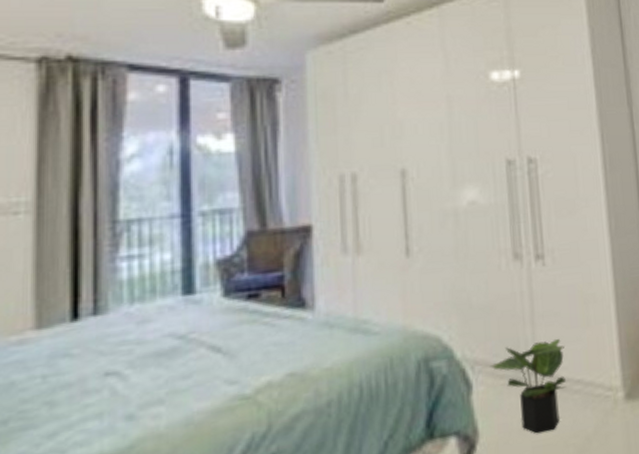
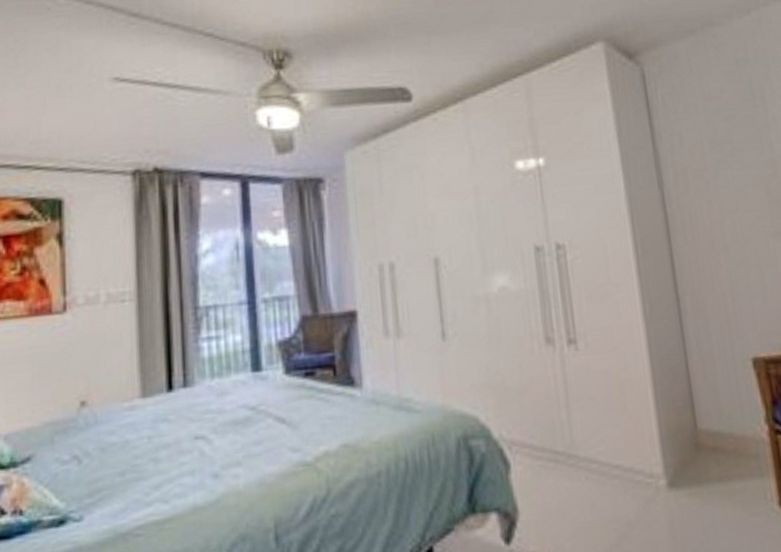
potted plant: present [489,338,566,434] -> none [526,423,605,516]

